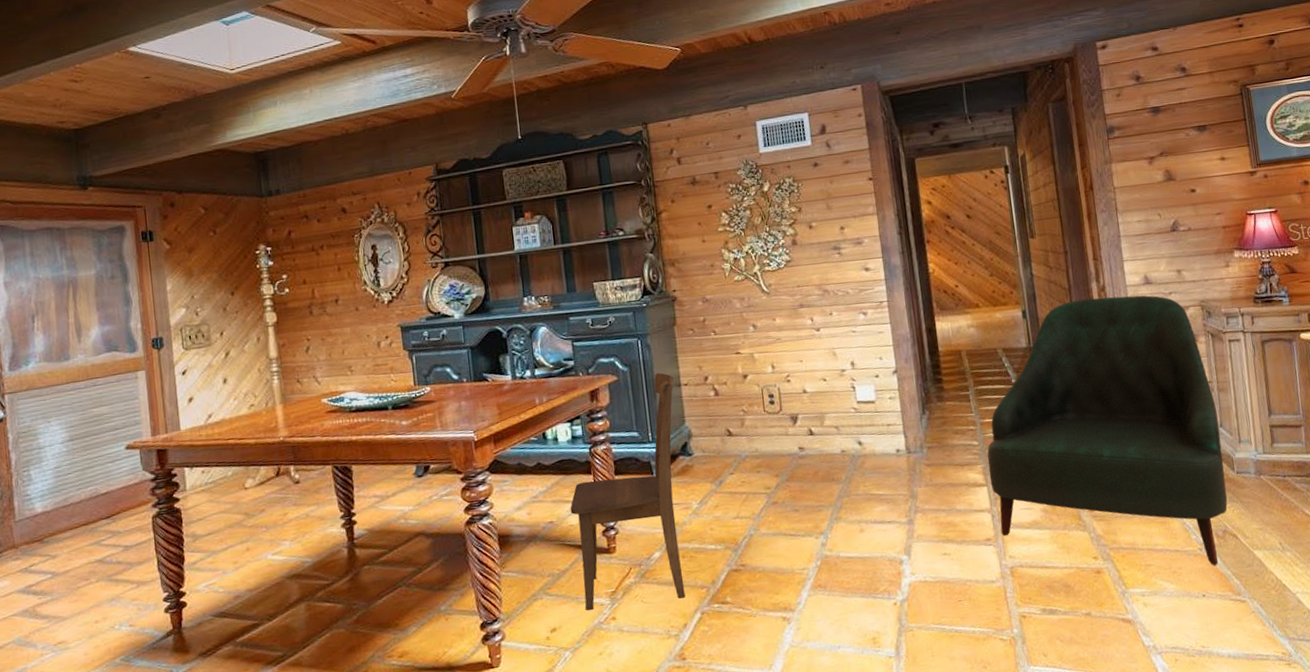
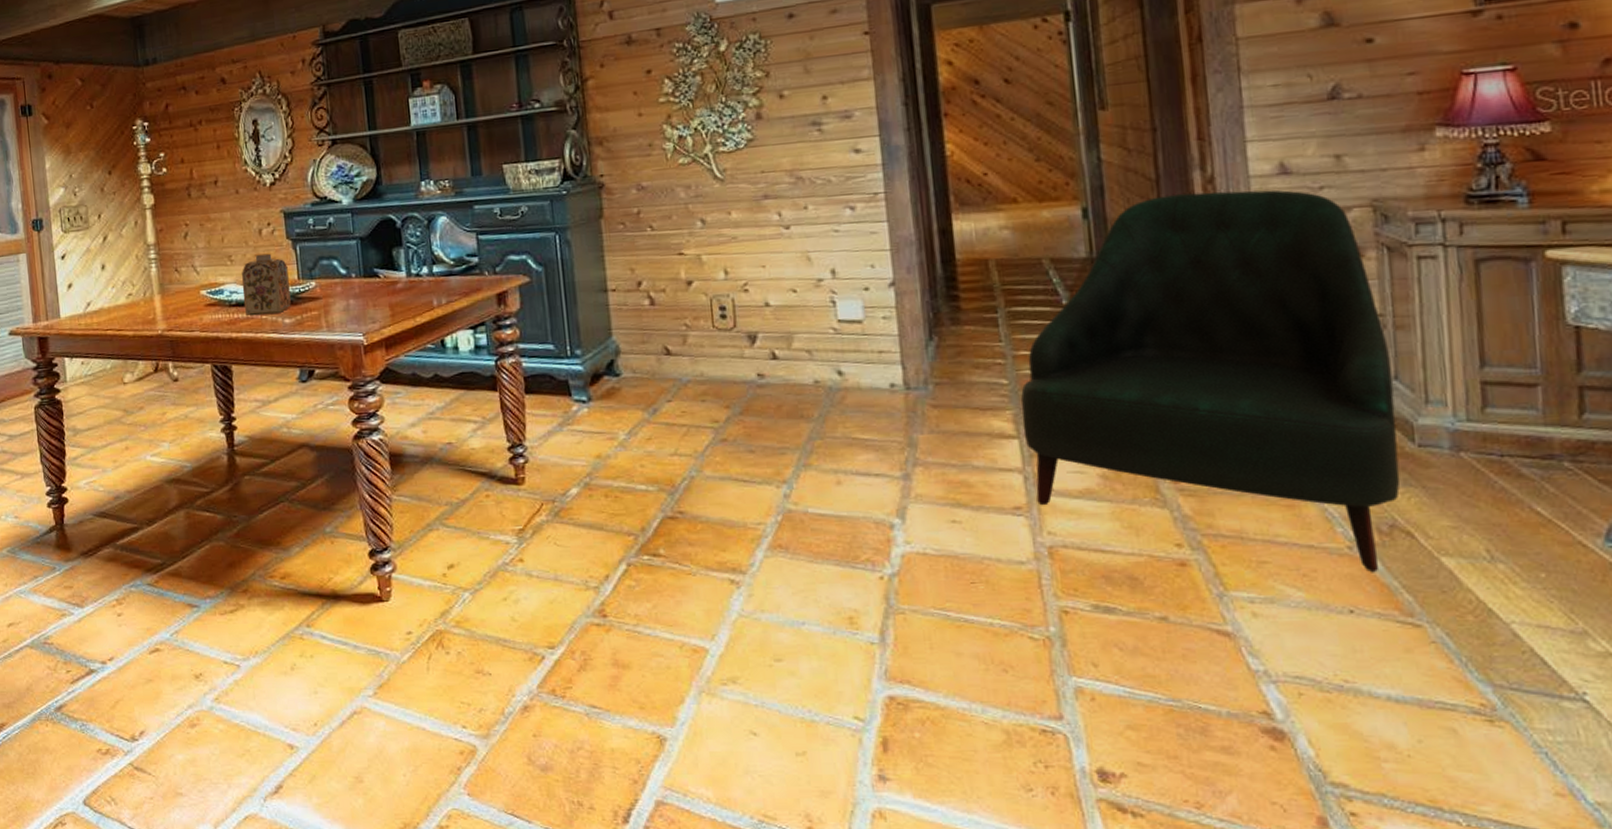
decorative jar: none [361,363,408,420] -> present [242,253,291,315]
dining chair: present [570,373,686,610] -> none [471,275,608,548]

